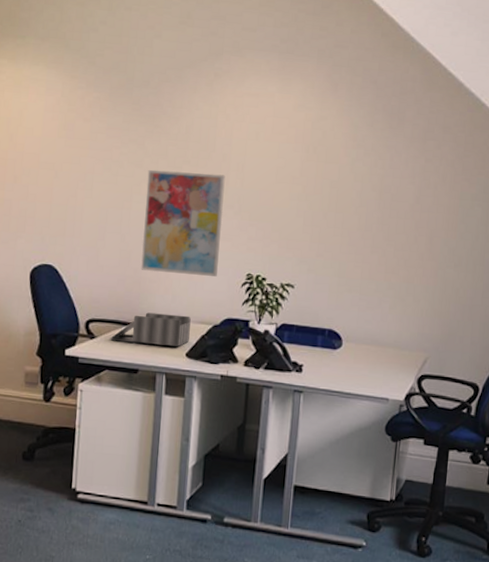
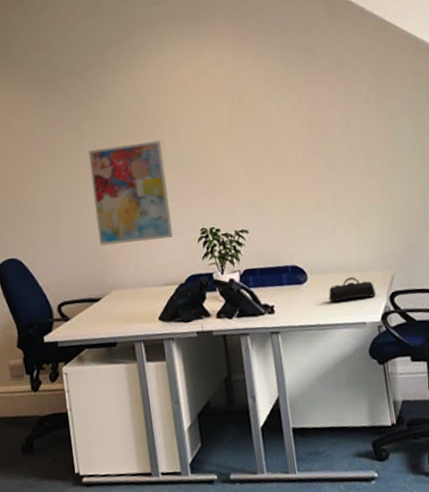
desk organizer: present [110,312,191,347] -> none [84,280,159,319]
pencil case: none [358,352,406,376] -> present [328,277,376,303]

